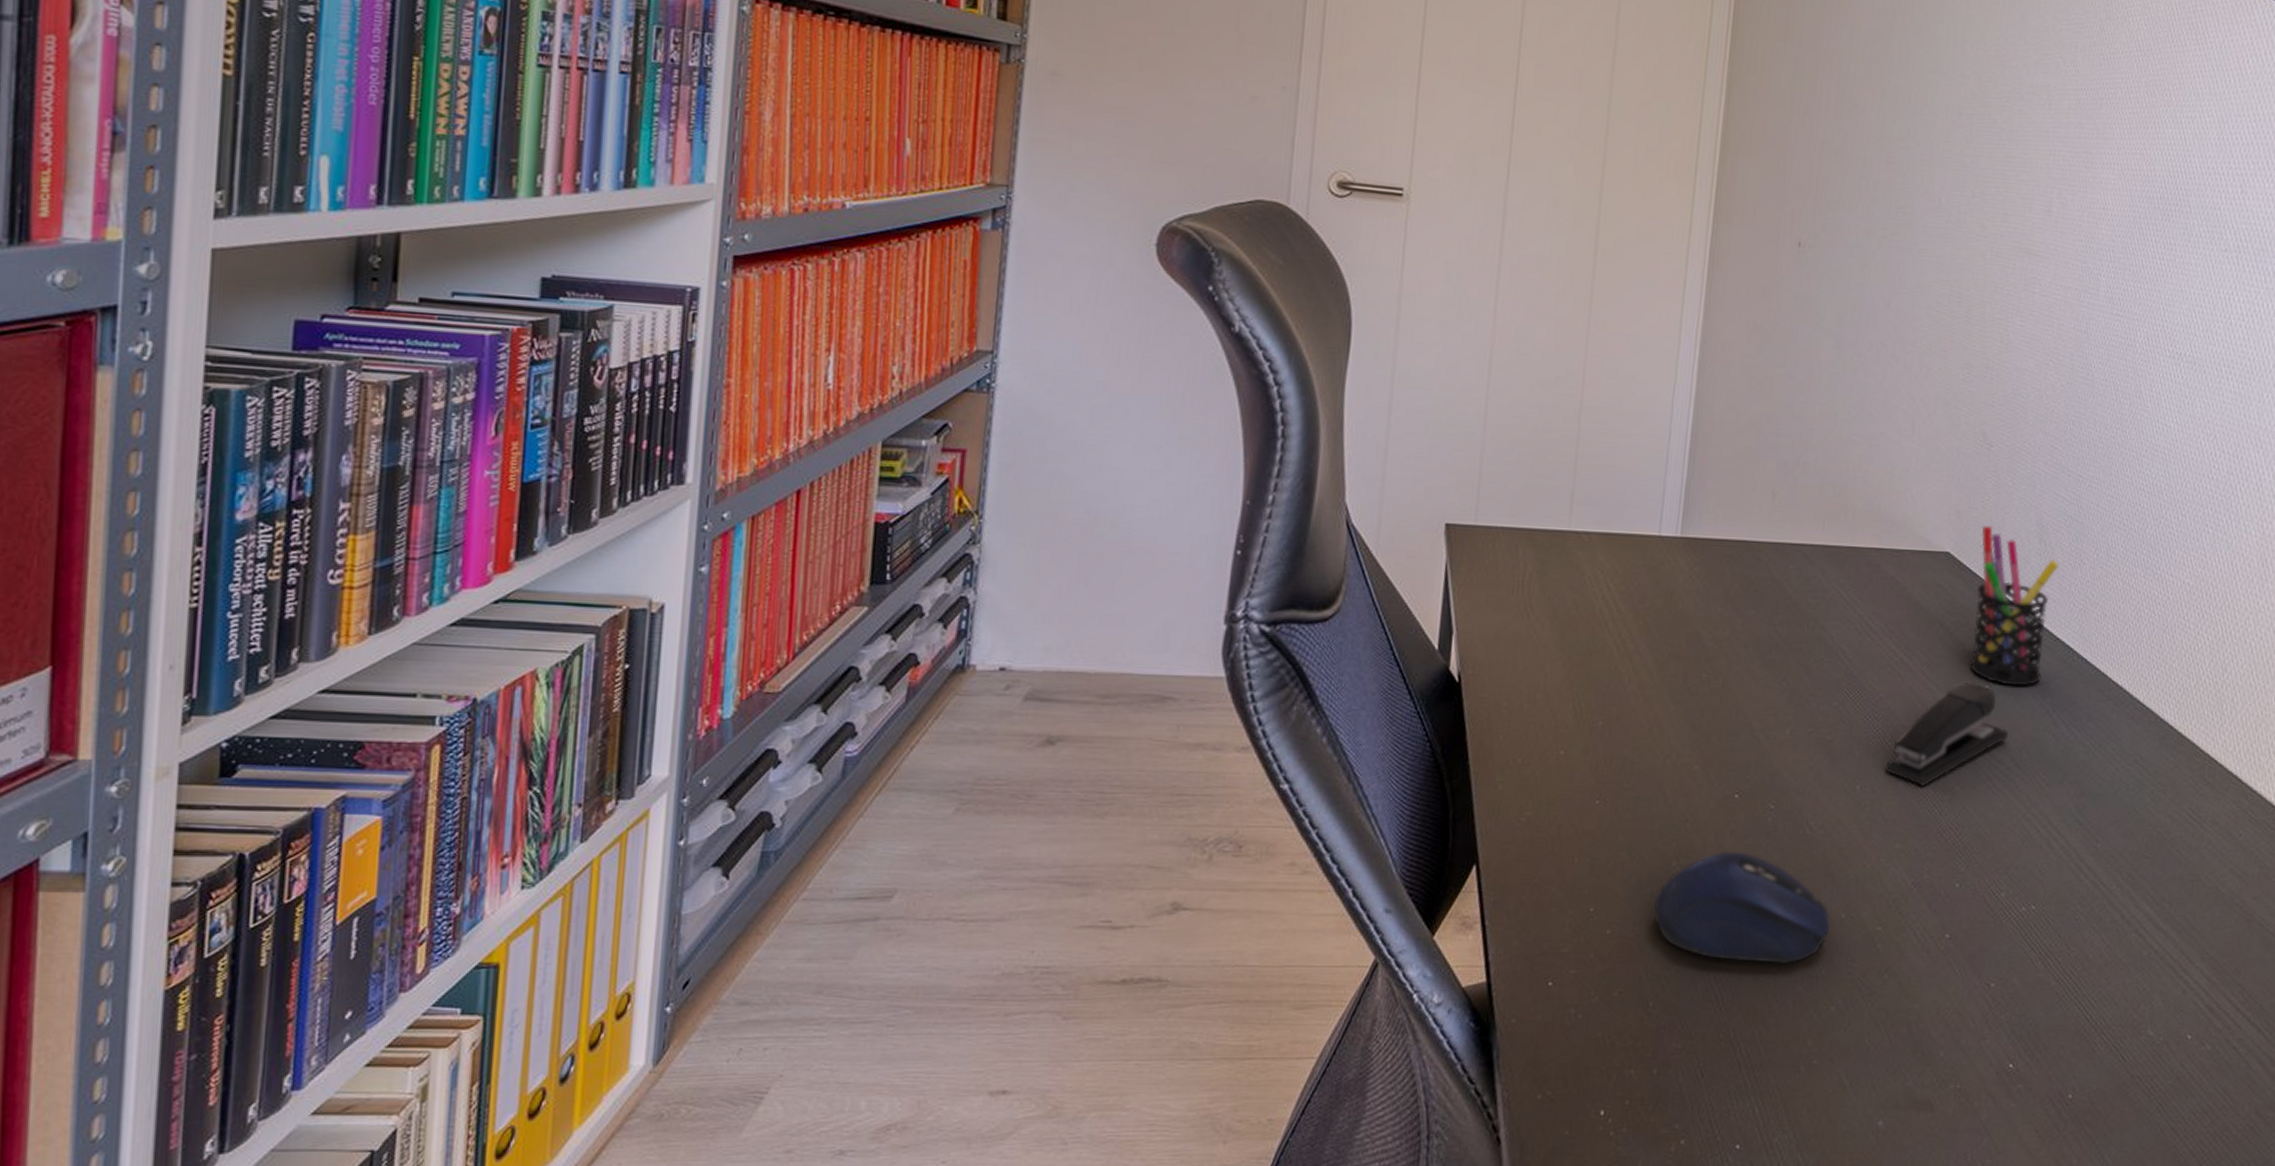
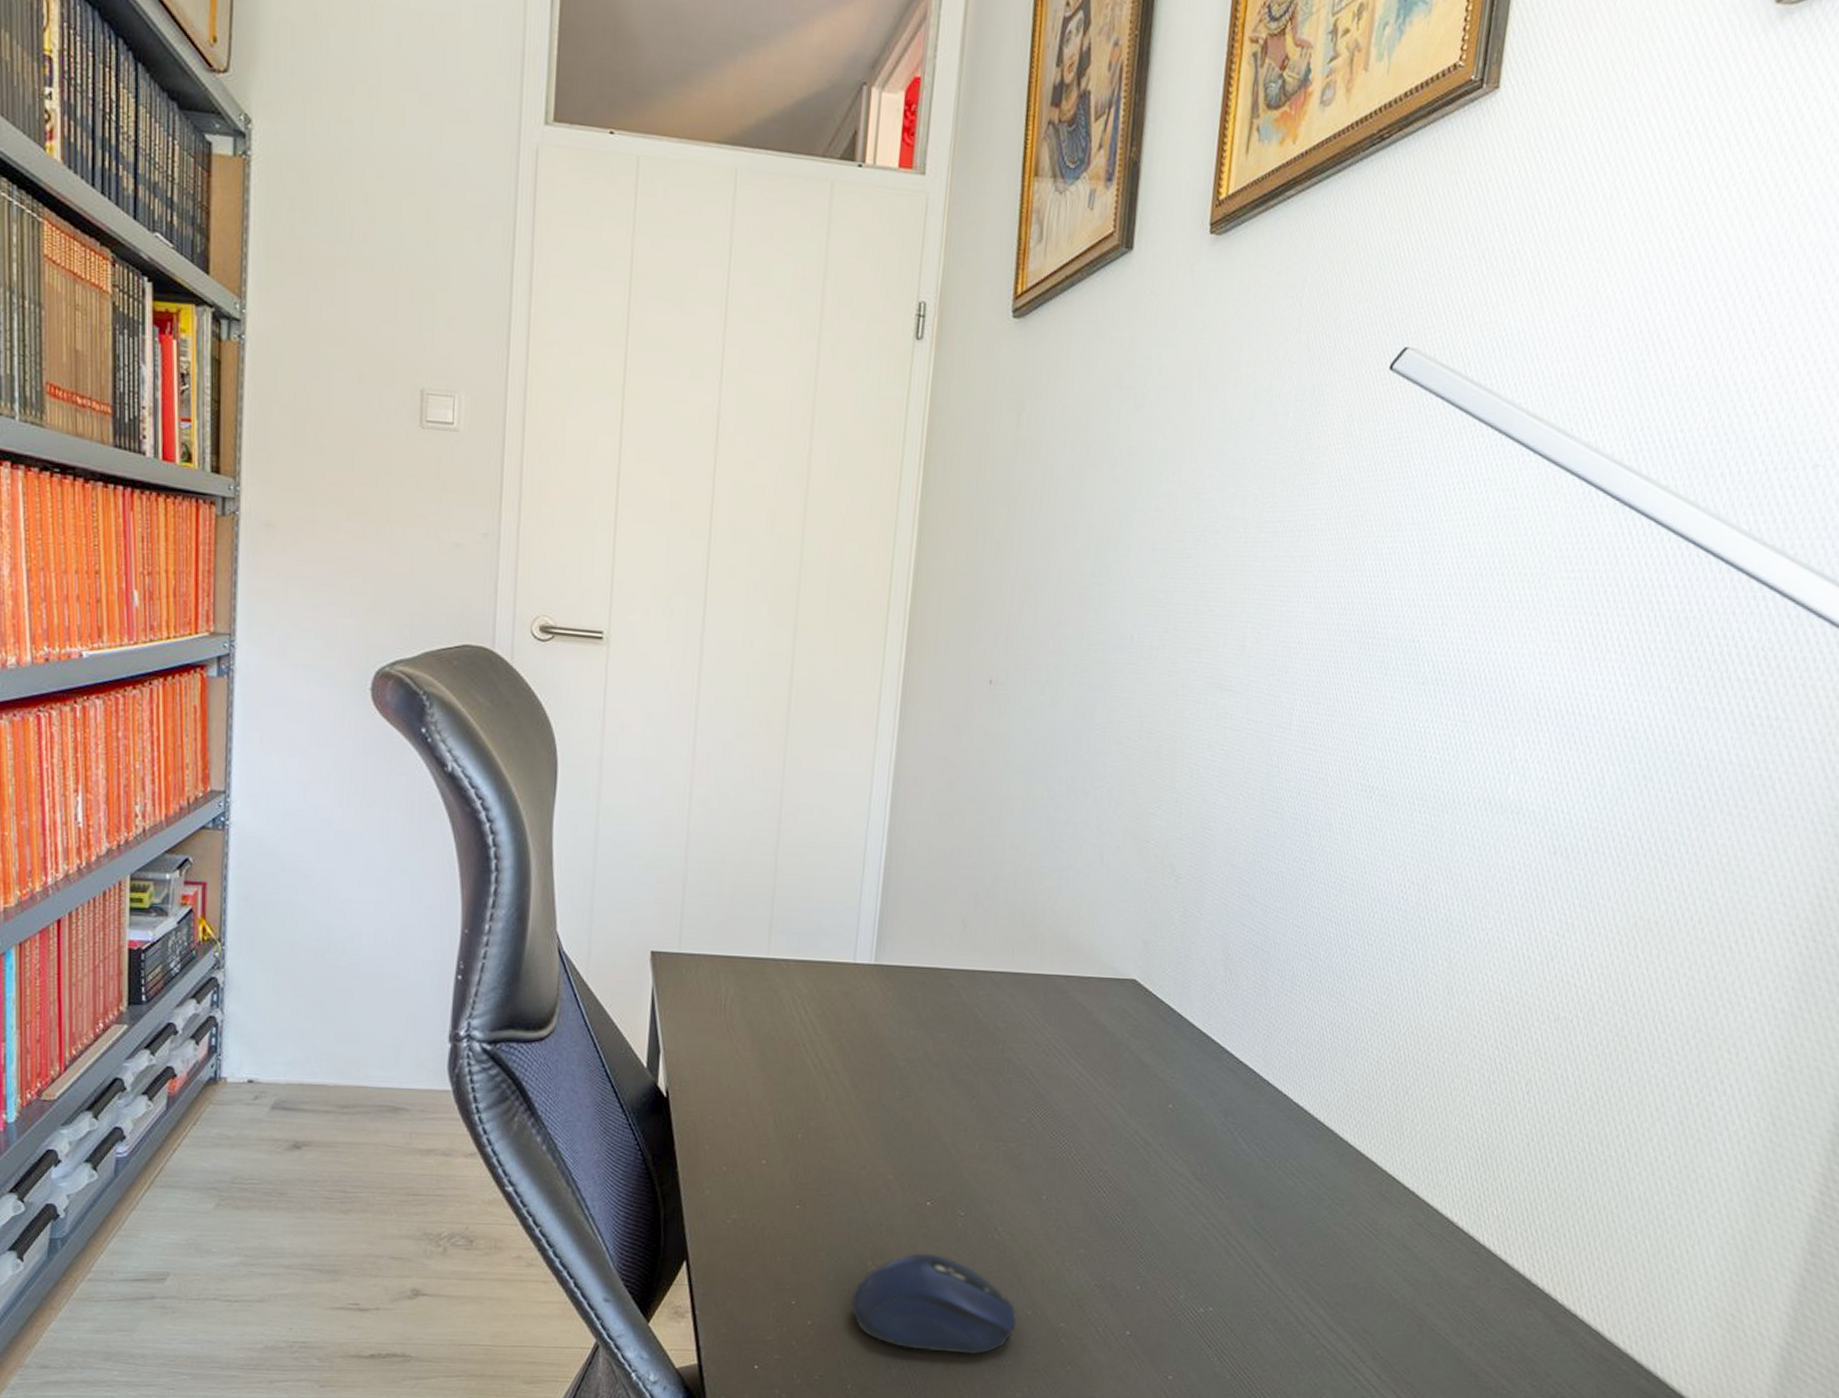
stapler: present [1884,681,2009,786] -> none [1070,1101,1191,1197]
pen holder: present [1970,525,2060,686] -> none [1154,954,1244,1106]

